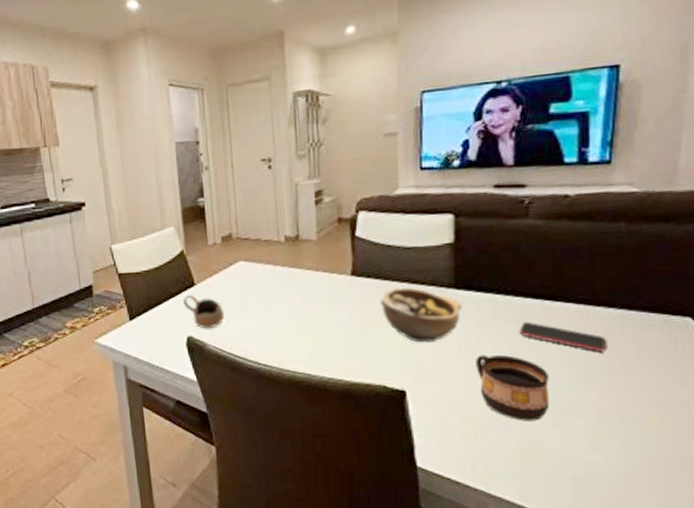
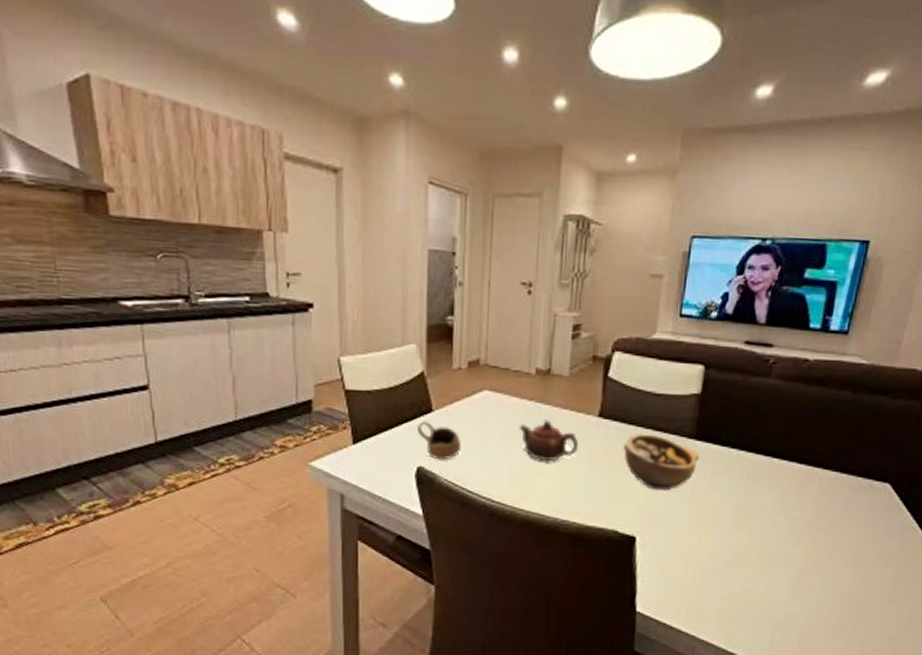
teapot: none [275,283,336,323] -> present [519,420,579,462]
cup: present [476,355,550,421] -> none [703,506,766,571]
smartphone: present [519,321,607,353] -> none [746,476,820,511]

